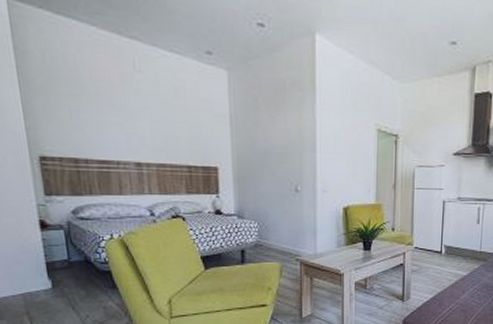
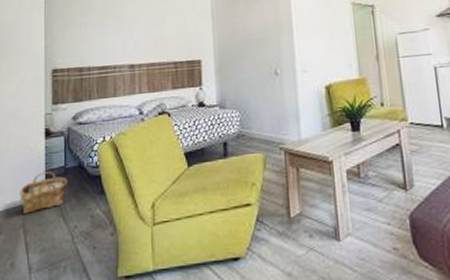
woven basket: none [17,264,75,302] -> present [20,171,69,214]

